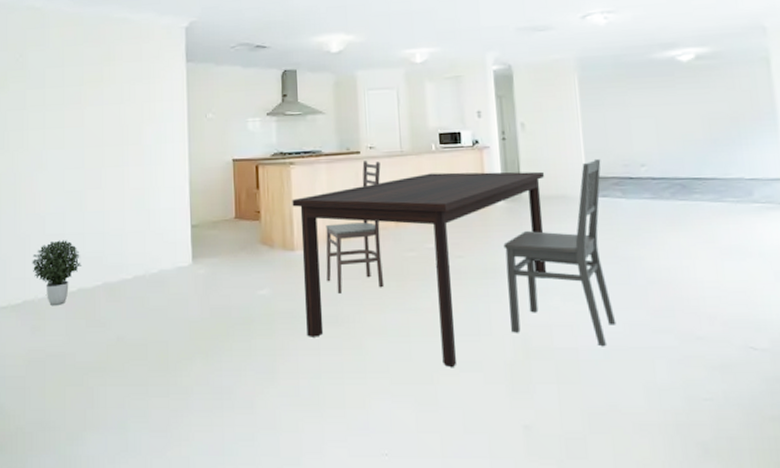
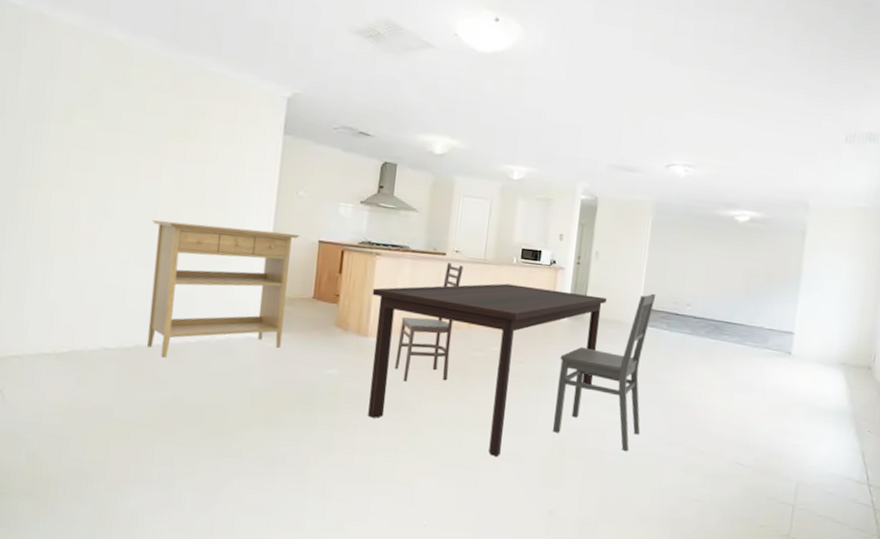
potted plant: present [32,240,81,305] -> none [84,294,142,359]
console table: none [81,156,215,299] -> present [146,220,300,358]

